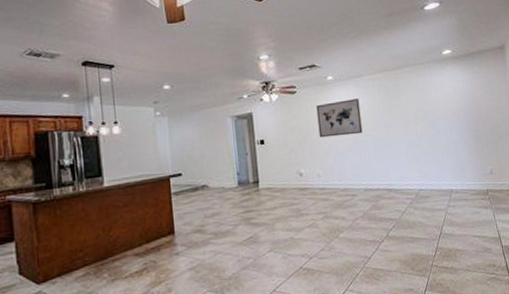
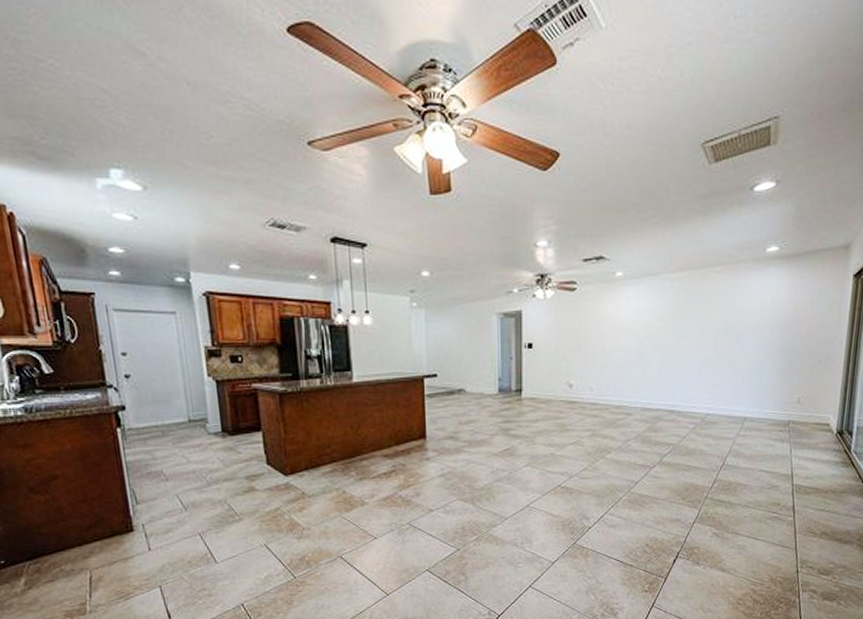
wall art: present [316,98,363,138] -> none [597,300,651,346]

